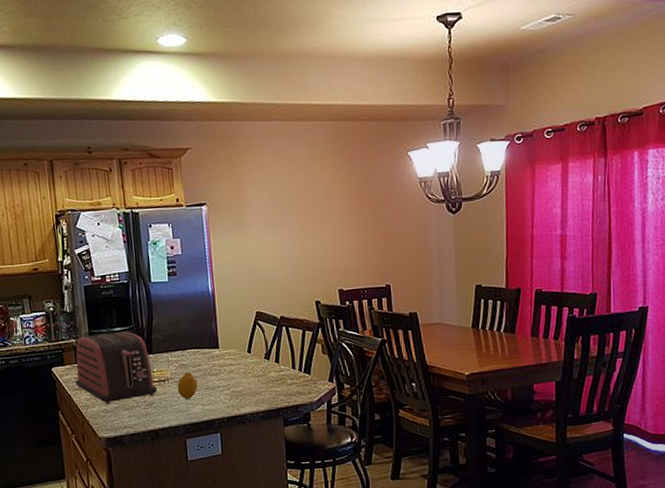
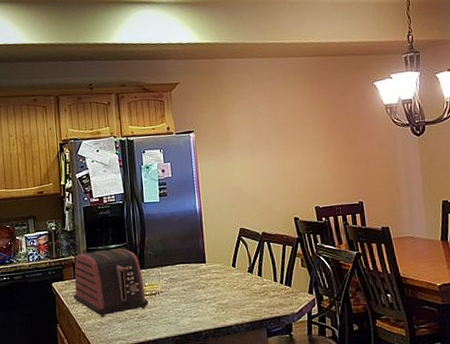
fruit: present [177,372,198,400] -> none [167,286,187,312]

